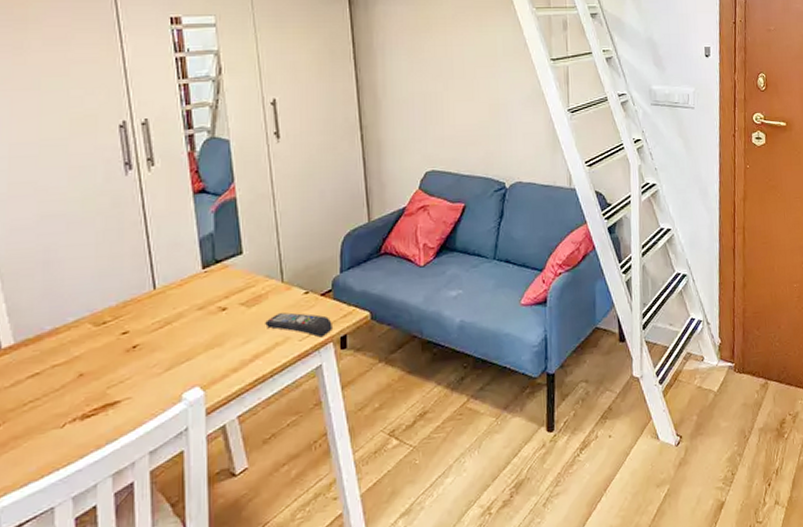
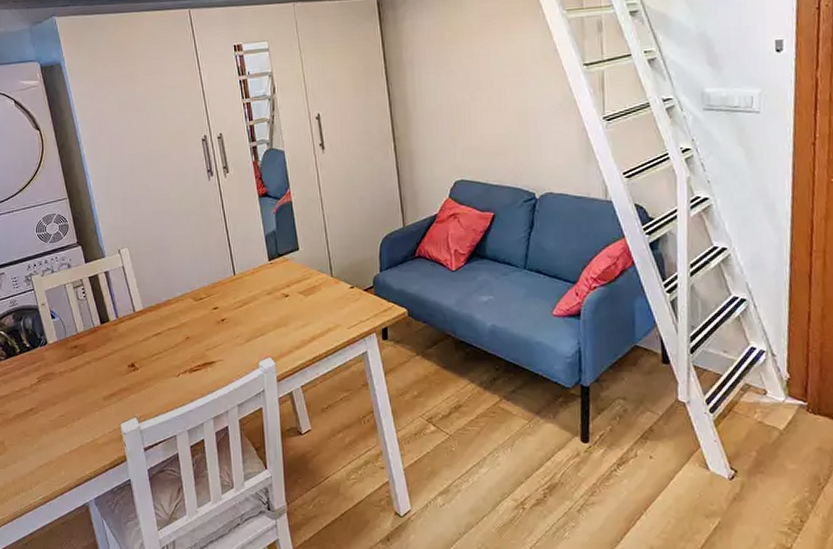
remote control: present [265,312,332,338] -> none [319,303,375,328]

